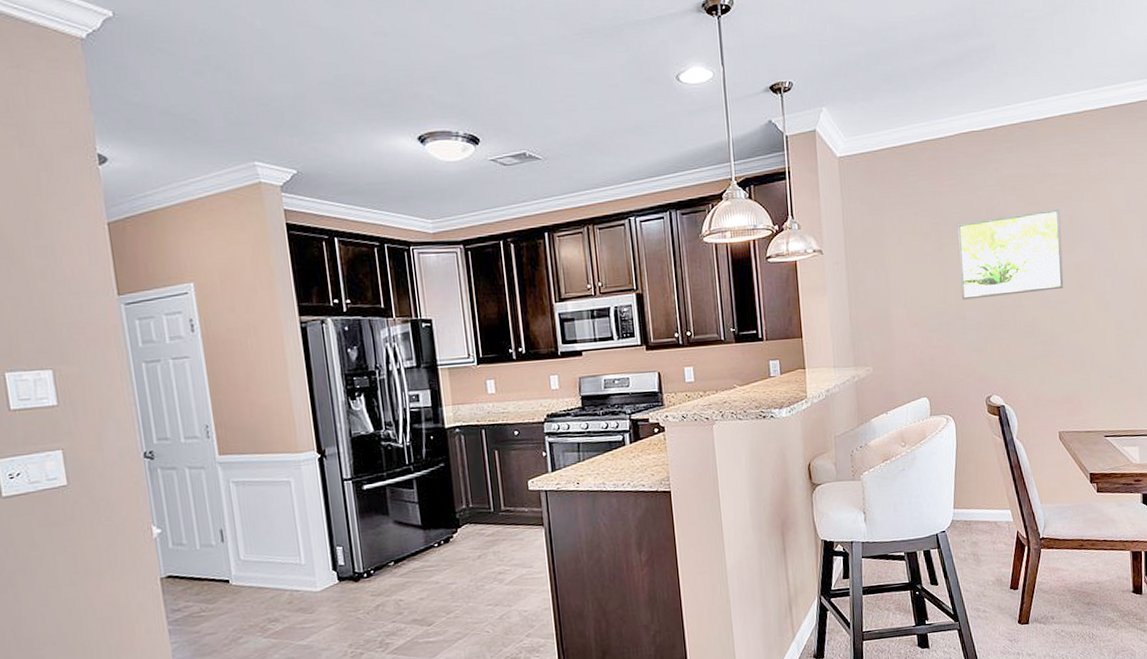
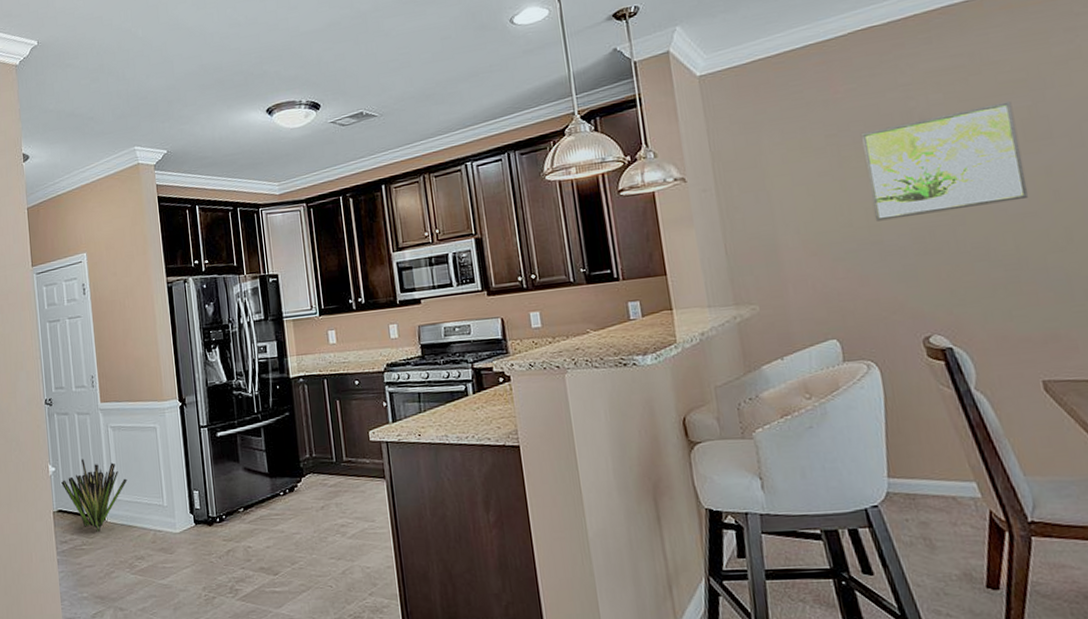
decorative plant: none [170,518,256,597] -> present [61,459,127,533]

